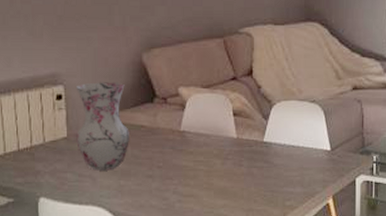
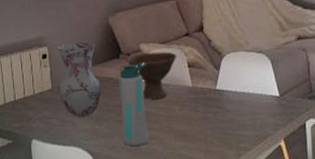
water bottle: none [150,109,185,206] -> present [118,62,148,147]
bowl: none [162,97,221,152] -> present [126,52,177,99]

